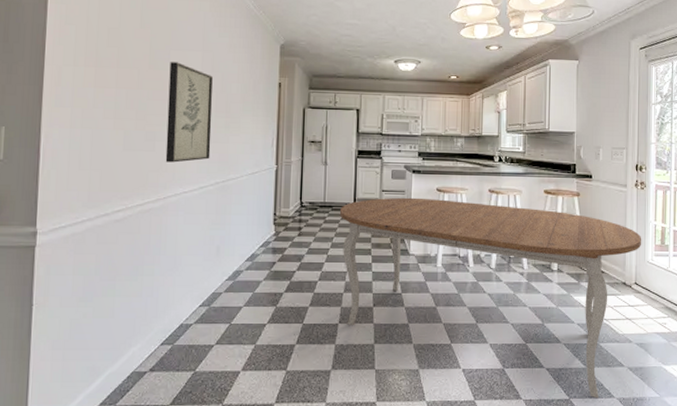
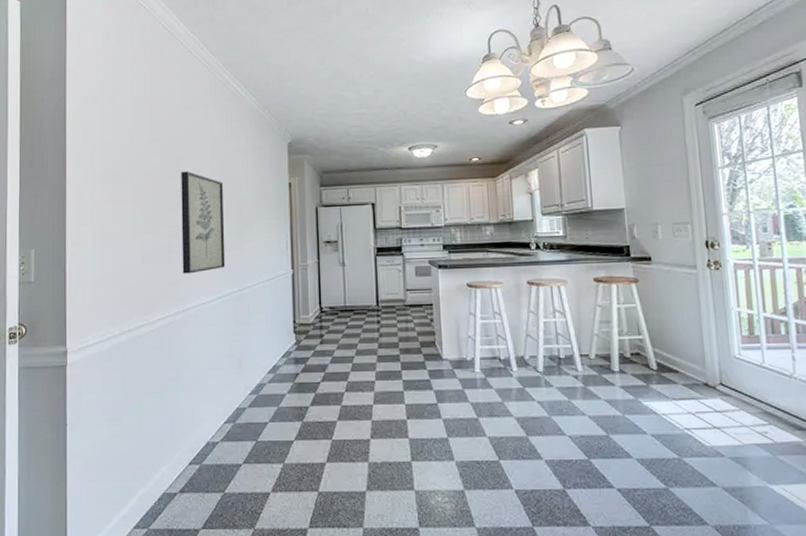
dining table: present [340,197,642,399] -> none [363,295,724,526]

